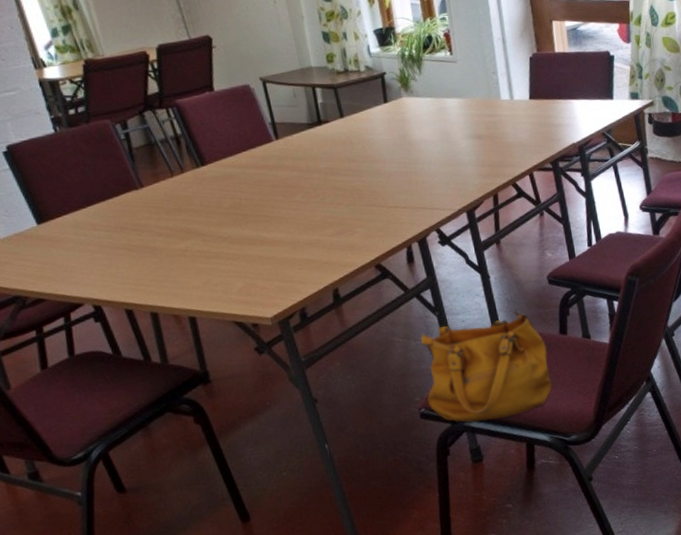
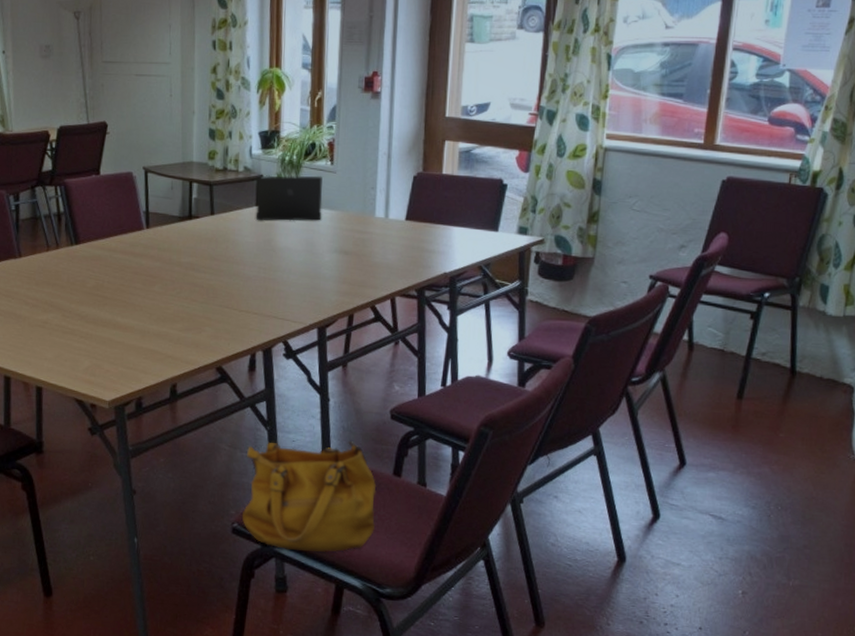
laptop: none [379,67,451,118] -> present [255,175,323,221]

